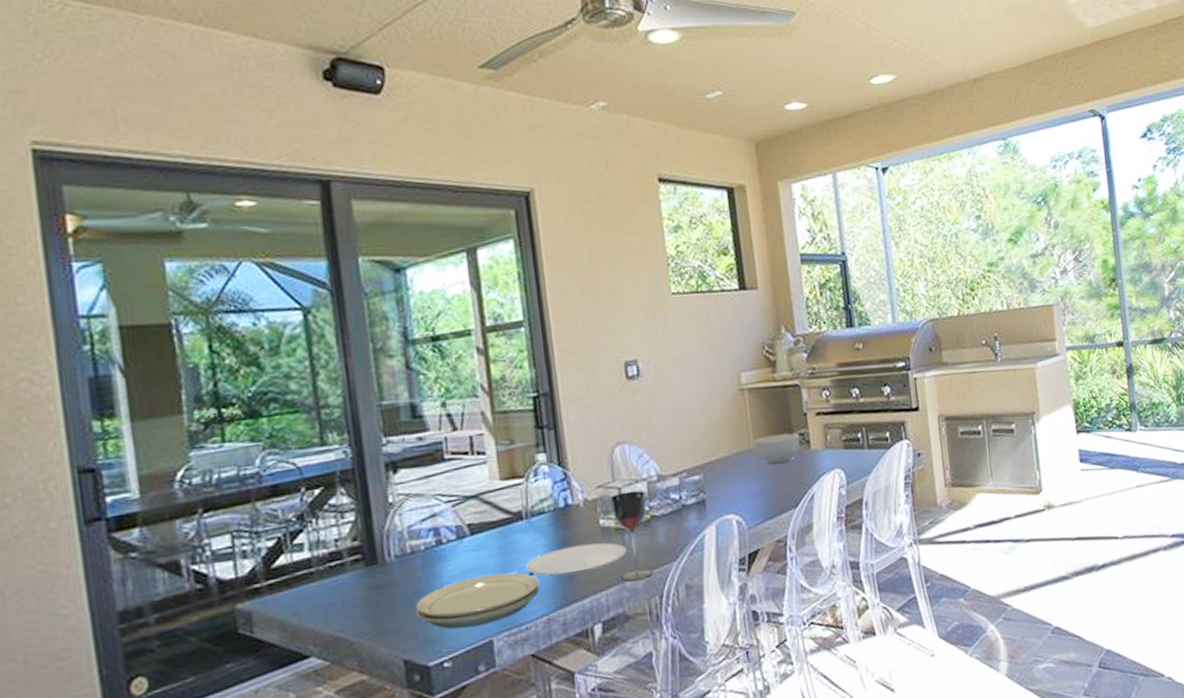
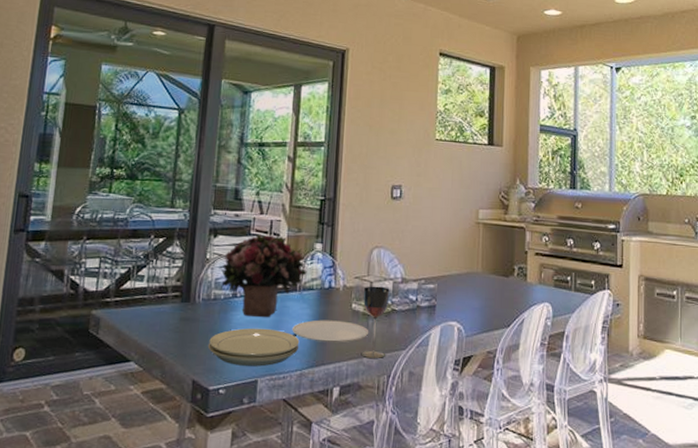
bouquet: none [408,453,533,565] -> present [218,233,307,318]
bowl: present [753,433,801,465] -> none [481,263,519,289]

